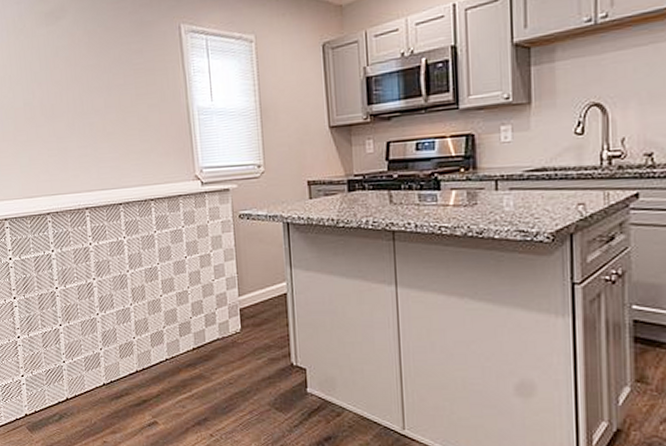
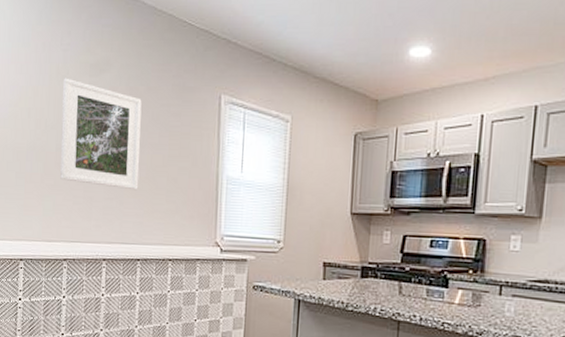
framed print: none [21,30,111,135] -> present [60,78,142,190]

